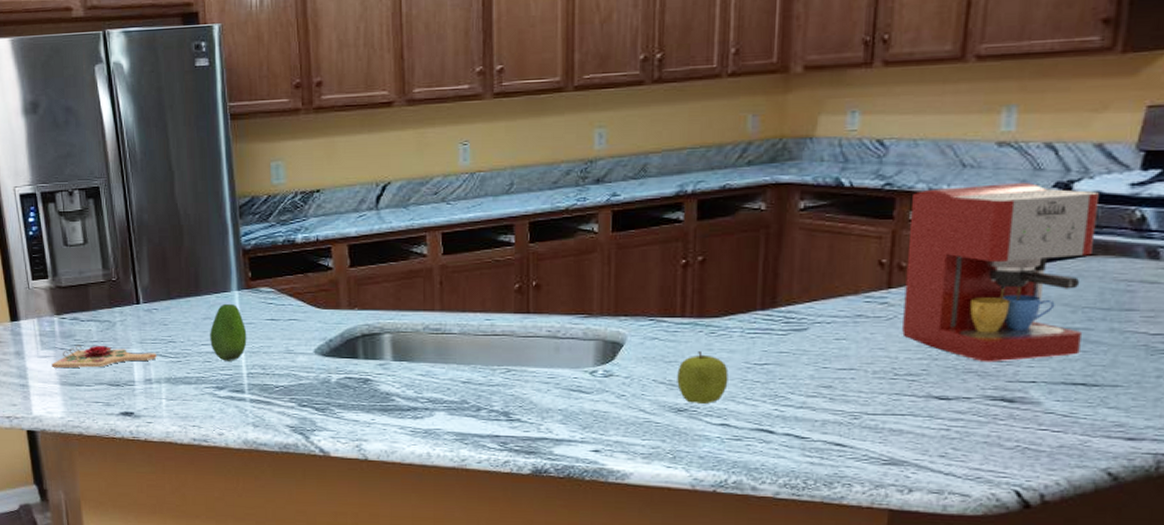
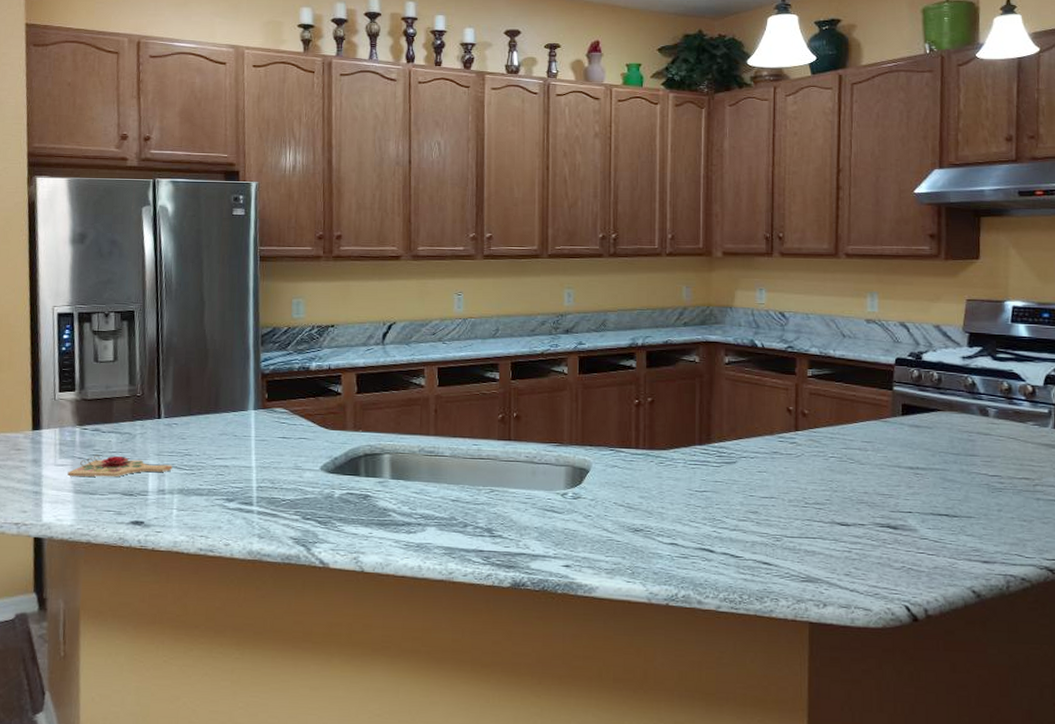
fruit: present [210,303,247,361] -> none [224,421,260,475]
fruit: present [677,351,729,403] -> none [634,479,675,525]
coffee maker: present [902,182,1099,362] -> none [808,351,942,495]

